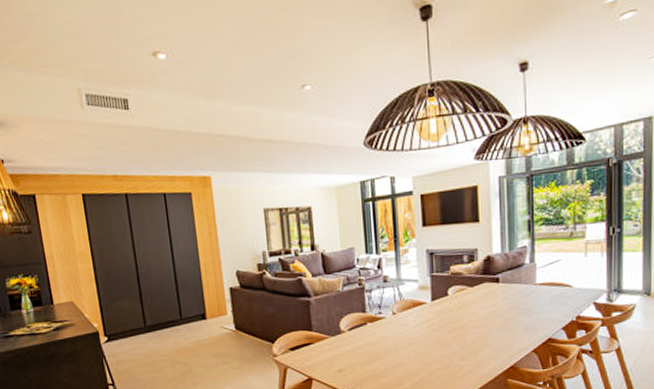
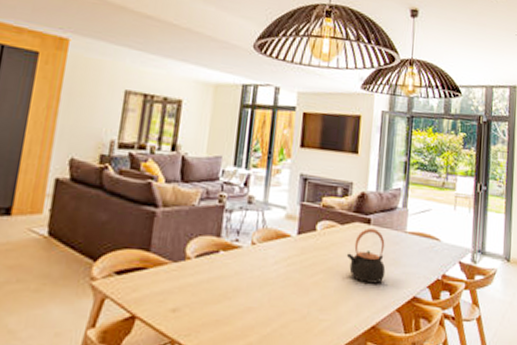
teapot: none [479,286,519,333] -> present [346,228,386,284]

